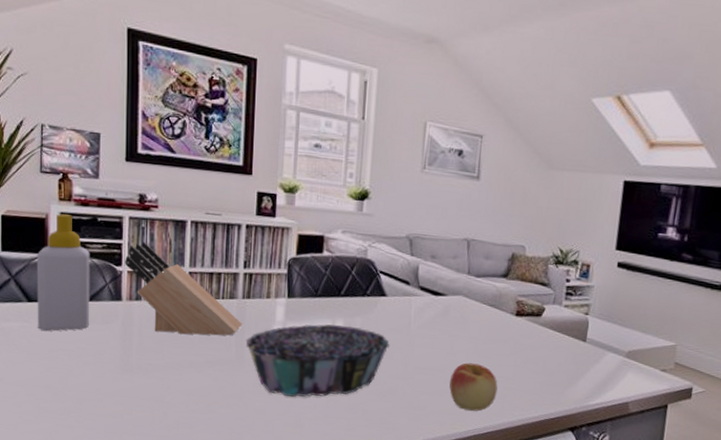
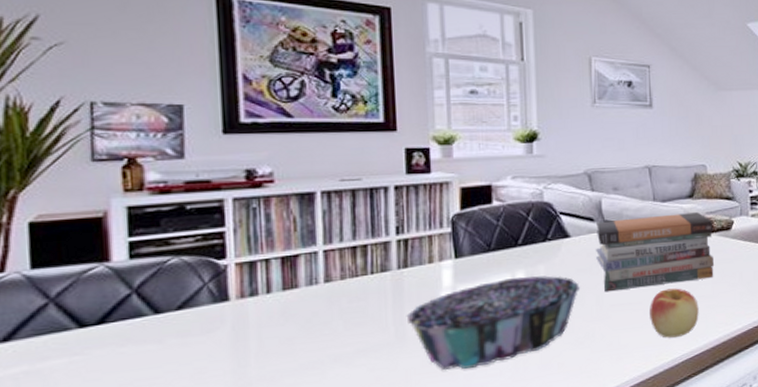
soap bottle: present [36,214,90,332] -> none [91,207,182,362]
knife block: present [125,241,242,336] -> none [230,224,400,329]
book stack: none [407,286,524,362] -> present [595,212,714,292]

